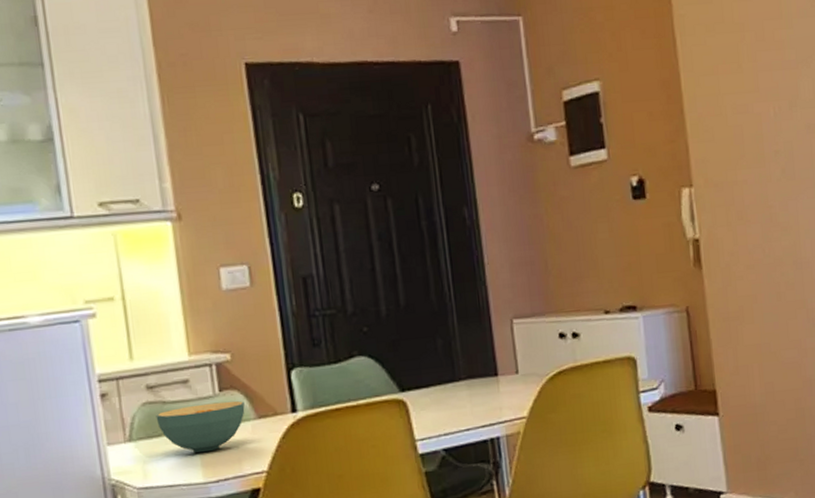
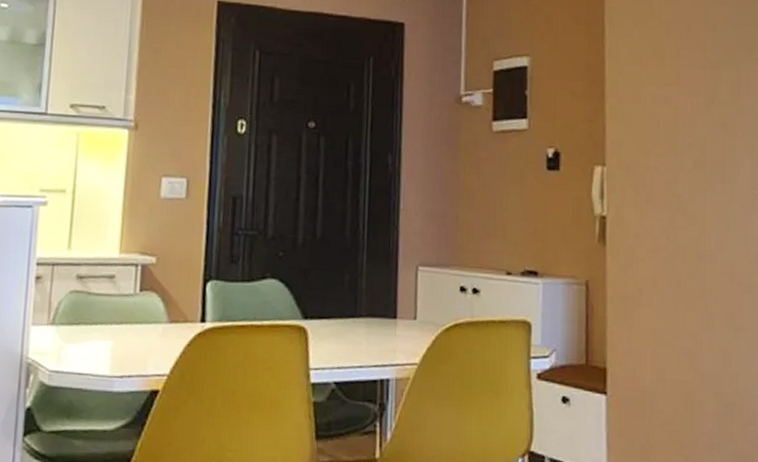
cereal bowl: present [156,401,245,453] -> none [79,300,160,347]

